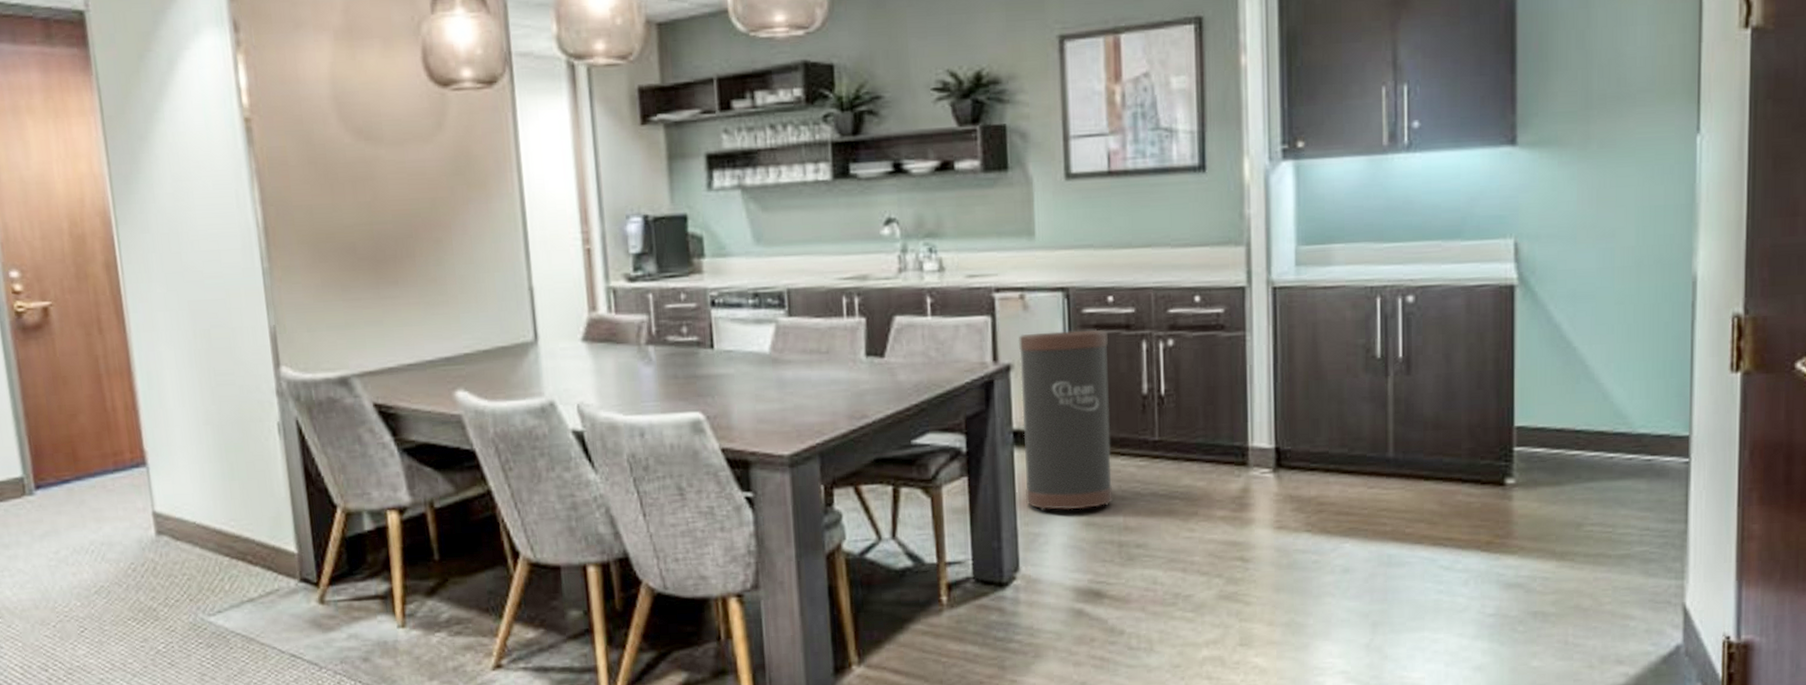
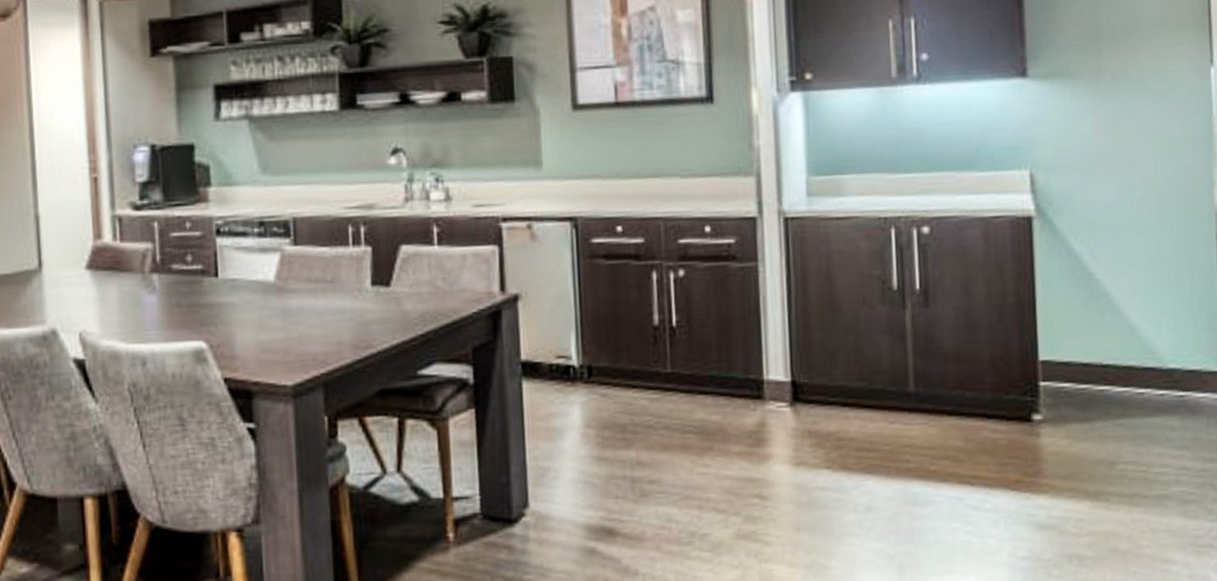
trash can: present [1019,329,1112,512] -> none [527,259,624,446]

